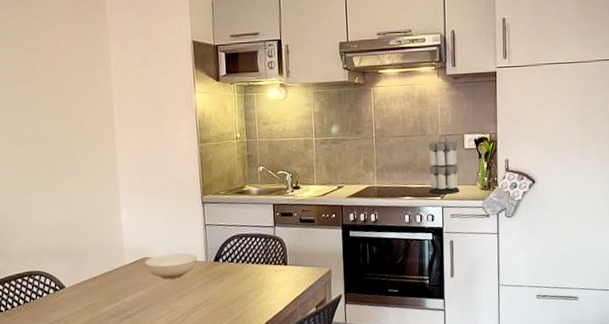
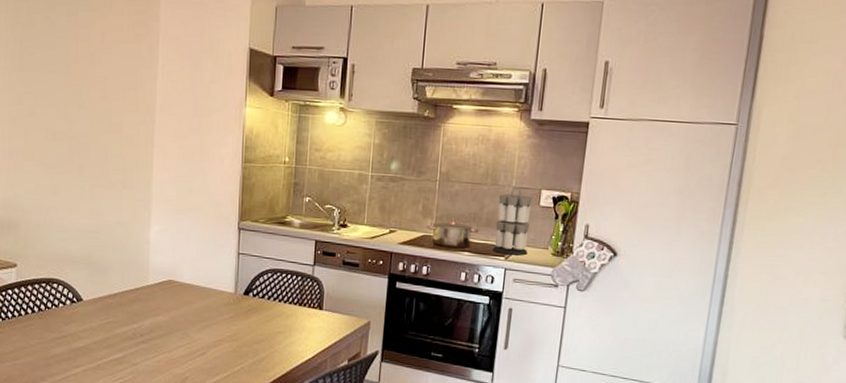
bowl: present [145,252,198,279] -> none [169,279,226,308]
cooking pot: none [368,168,415,196] -> present [425,218,479,249]

